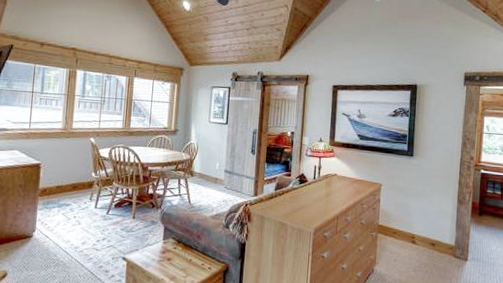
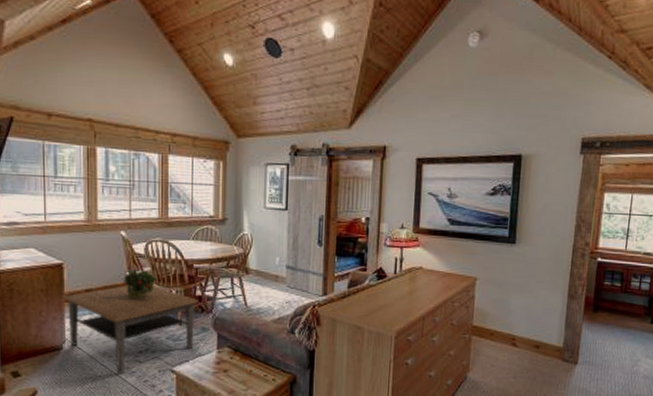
coffee table: none [38,183,150,260] -> present [63,285,199,374]
potted plant: none [88,165,119,195] -> present [123,263,159,299]

